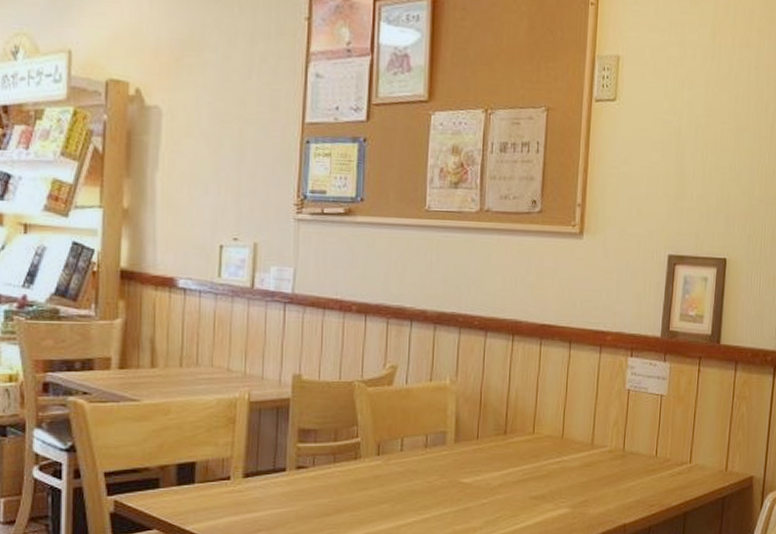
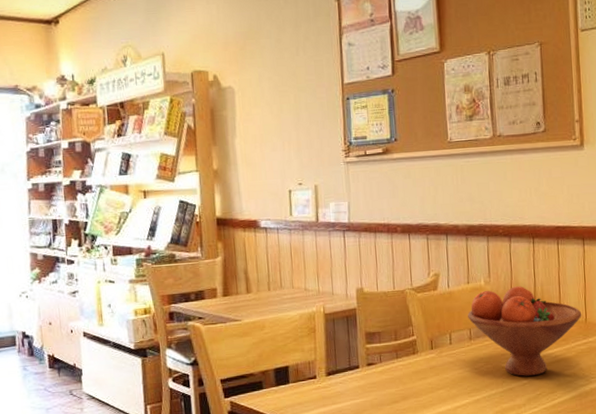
fruit bowl: none [426,389,559,496] -> present [468,286,582,376]

